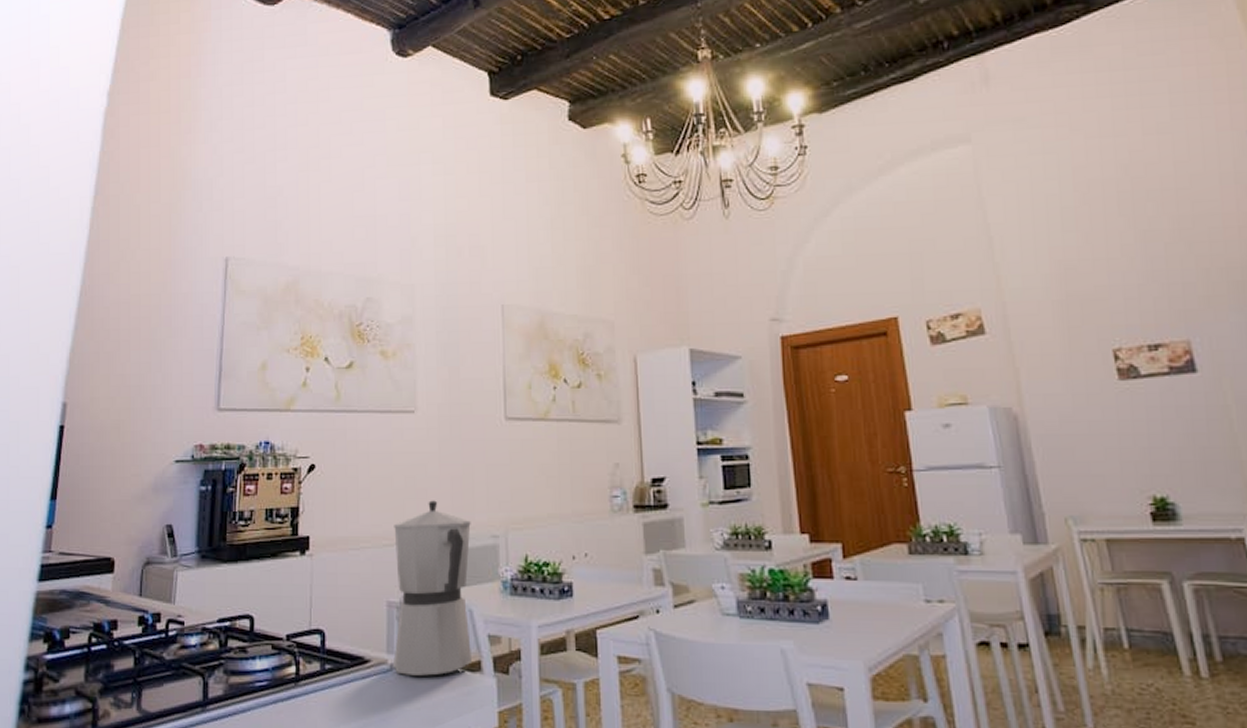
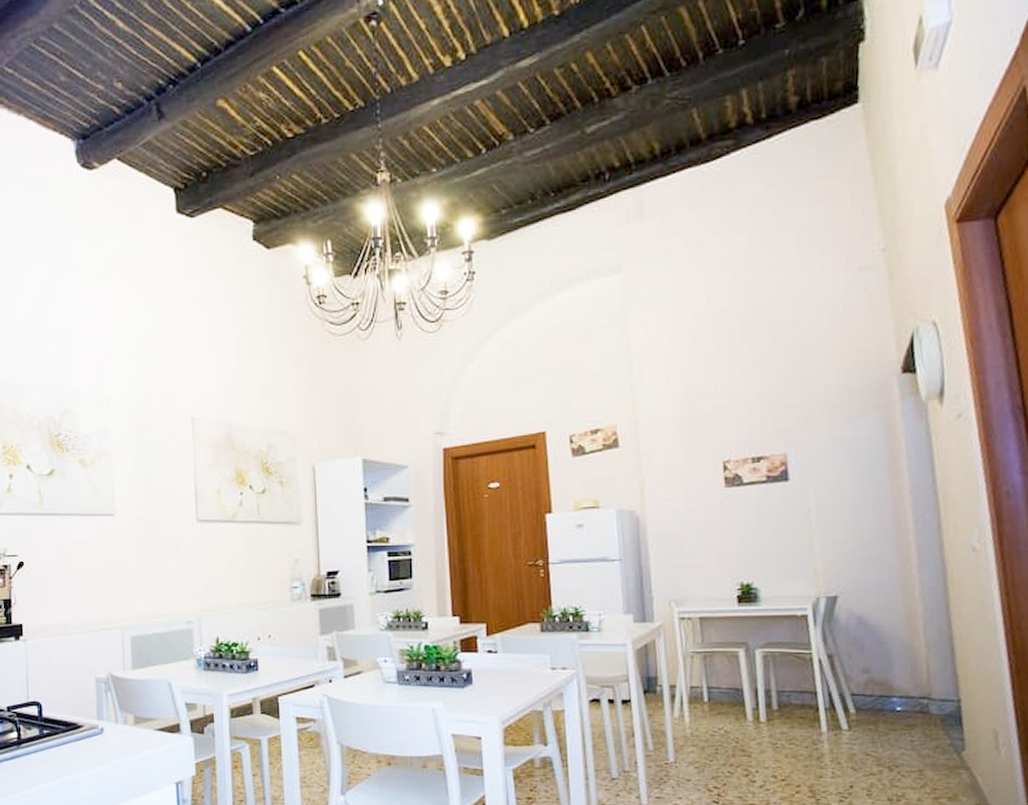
coffeepot: present [393,500,473,676] -> none [99,592,173,737]

